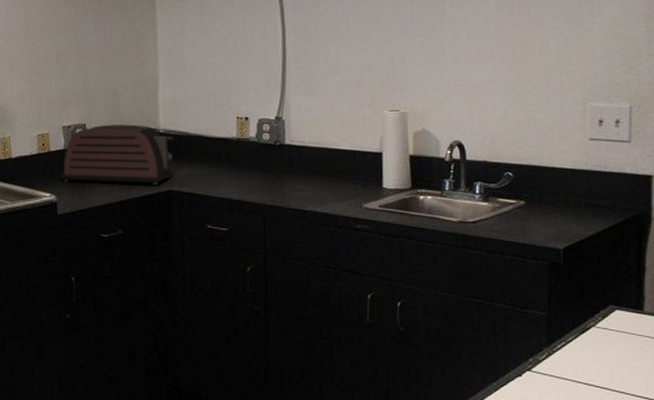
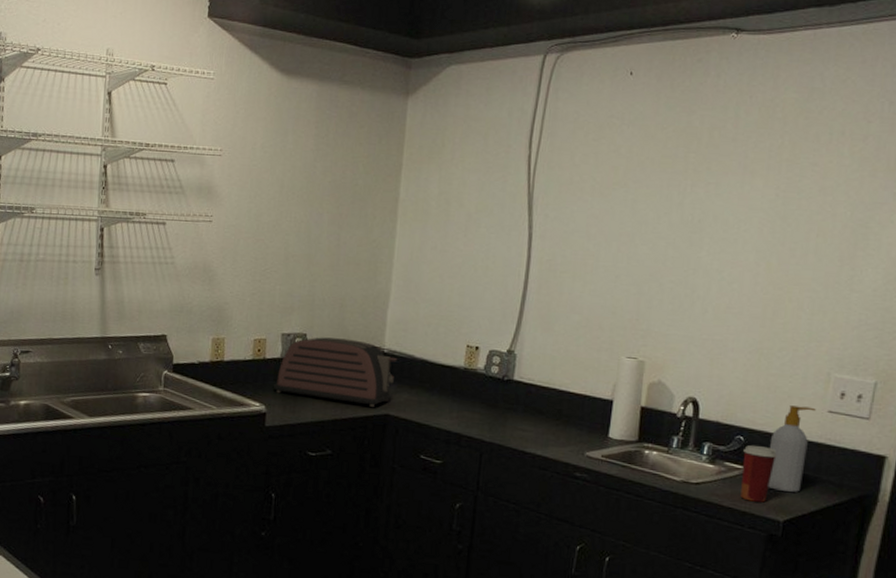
paper cup: none [514,179,547,233] -> present [740,444,777,503]
soap bottle: none [538,137,577,220] -> present [768,405,816,492]

